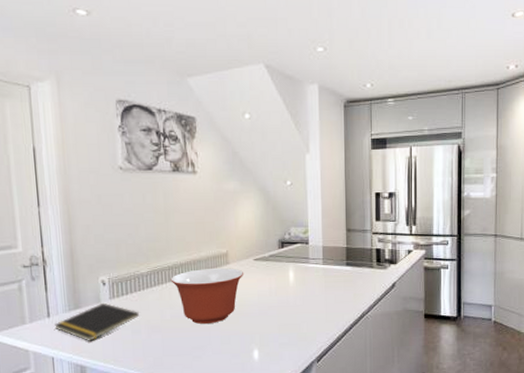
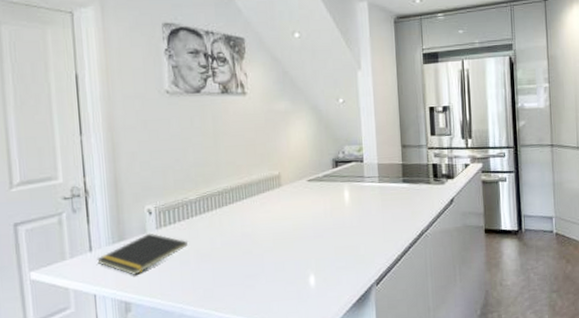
mixing bowl: present [170,268,244,324] -> none [221,190,298,251]

